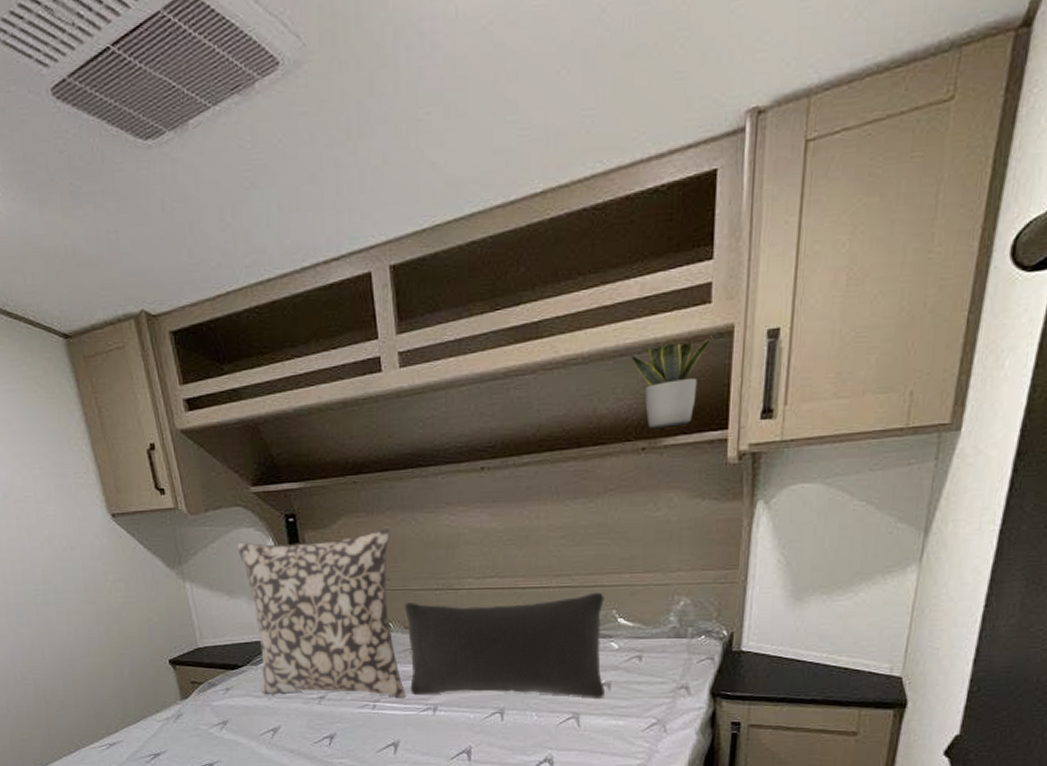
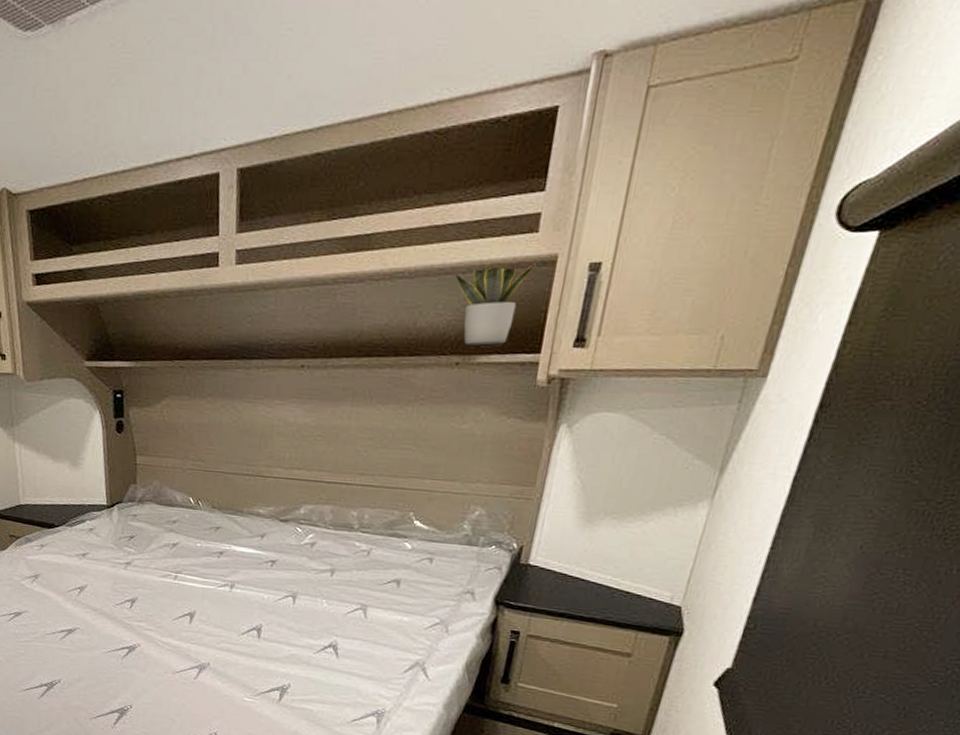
pillow: present [237,528,405,697] -> none [66,411,209,572]
pillow: present [405,592,605,697] -> none [211,484,404,593]

